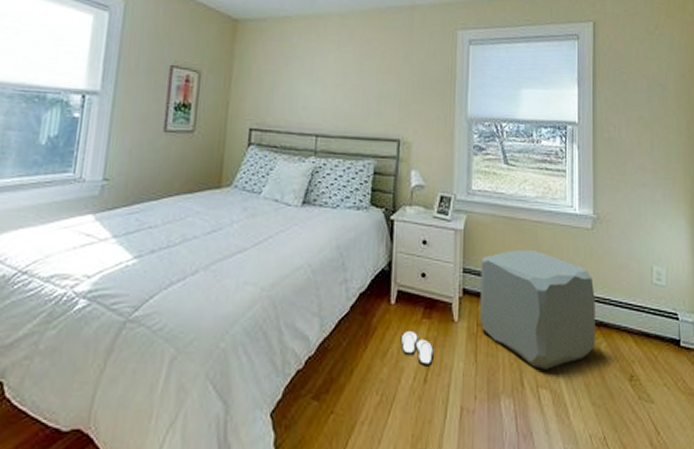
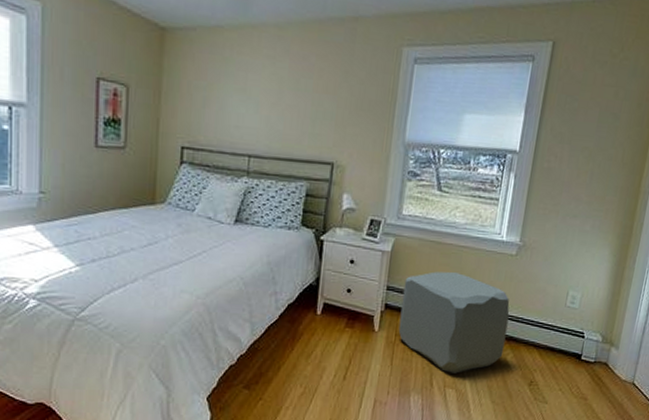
slippers: present [400,332,434,366] -> none [324,338,354,367]

